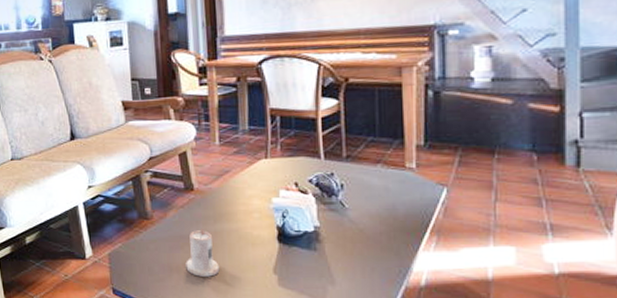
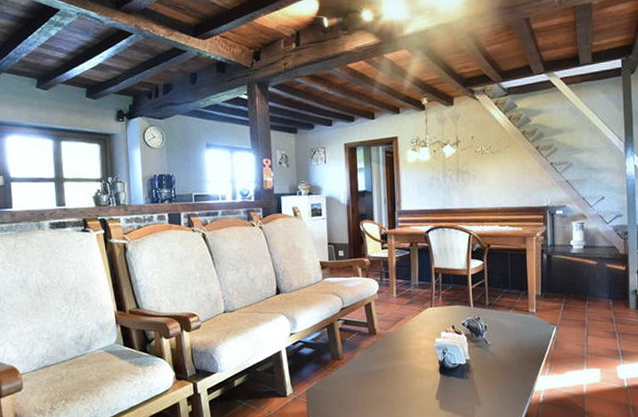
candle: present [186,228,220,277] -> none [369,365,396,406]

